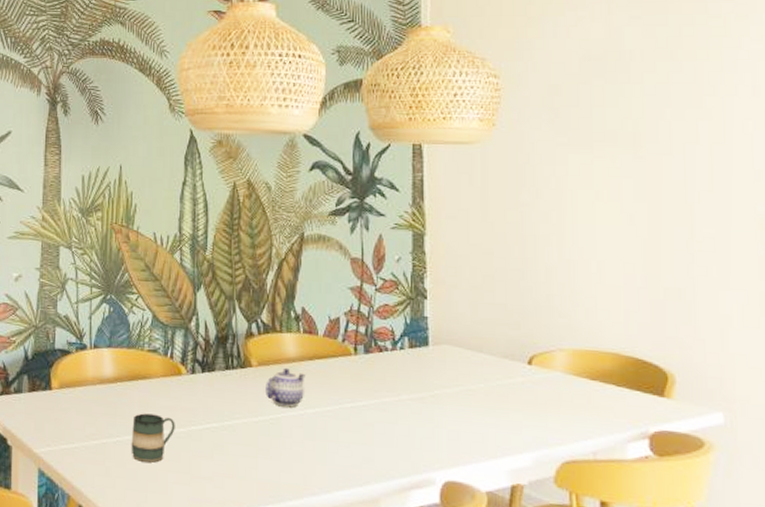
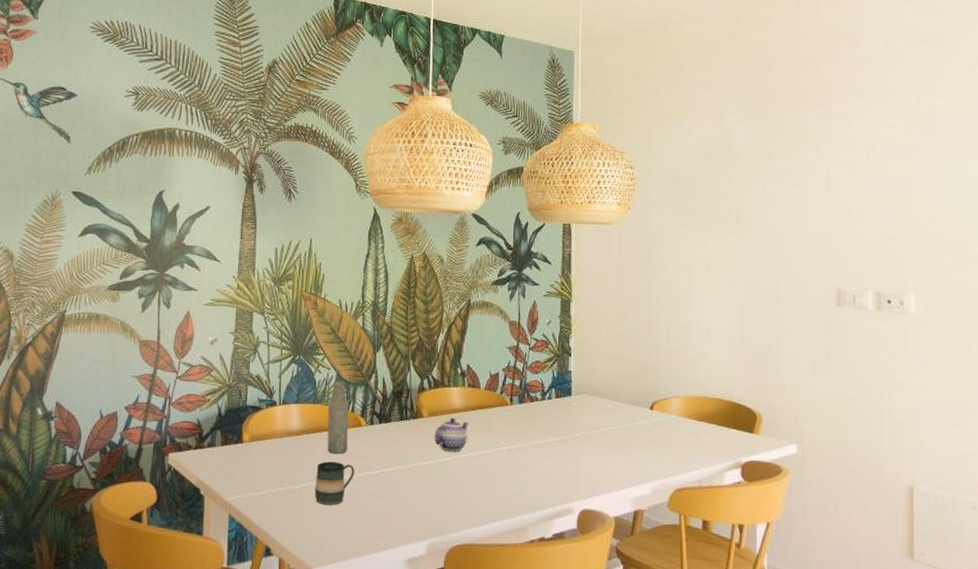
bottle: none [144,321,167,406] -> present [327,379,349,455]

